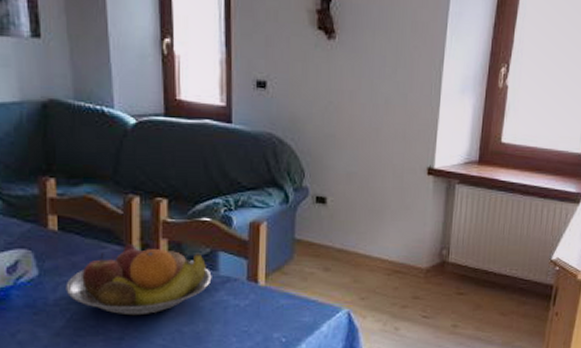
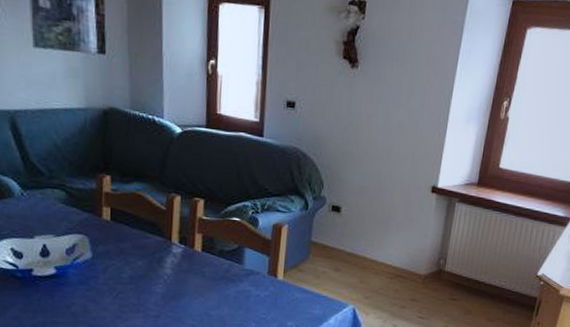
fruit bowl: present [66,243,212,316] -> none [114,235,238,298]

